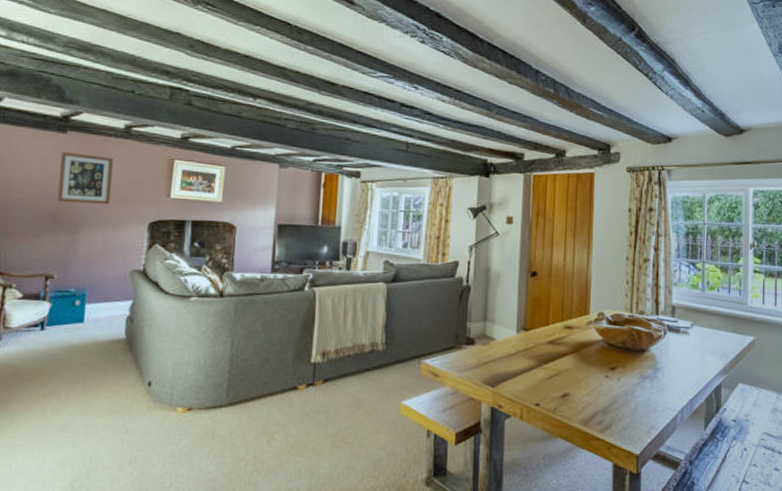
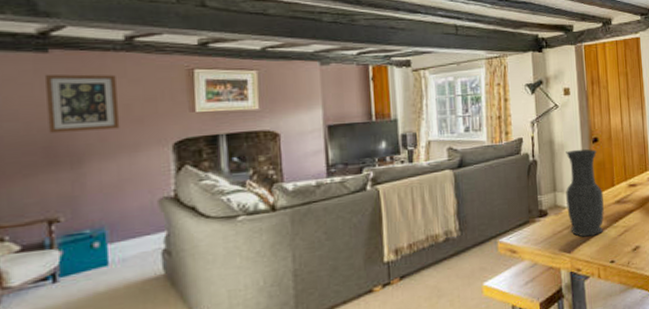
vase: none [495,280,536,374] -> present [566,148,604,237]

